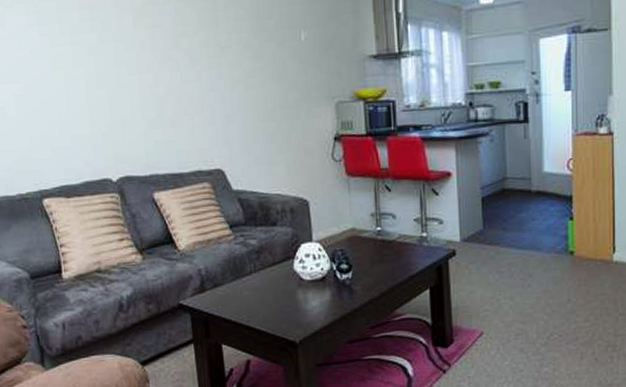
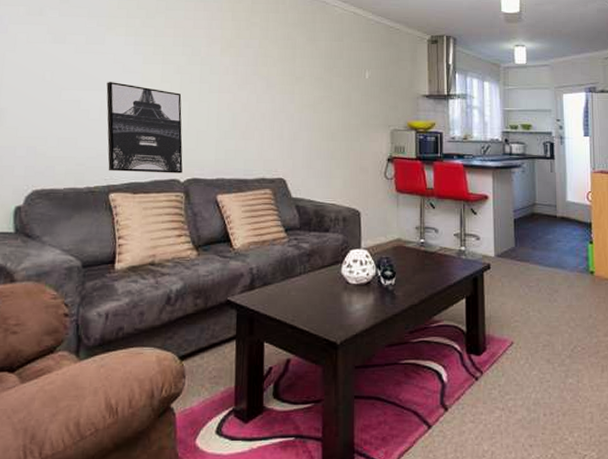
wall art: none [16,72,113,175] -> present [106,82,183,174]

